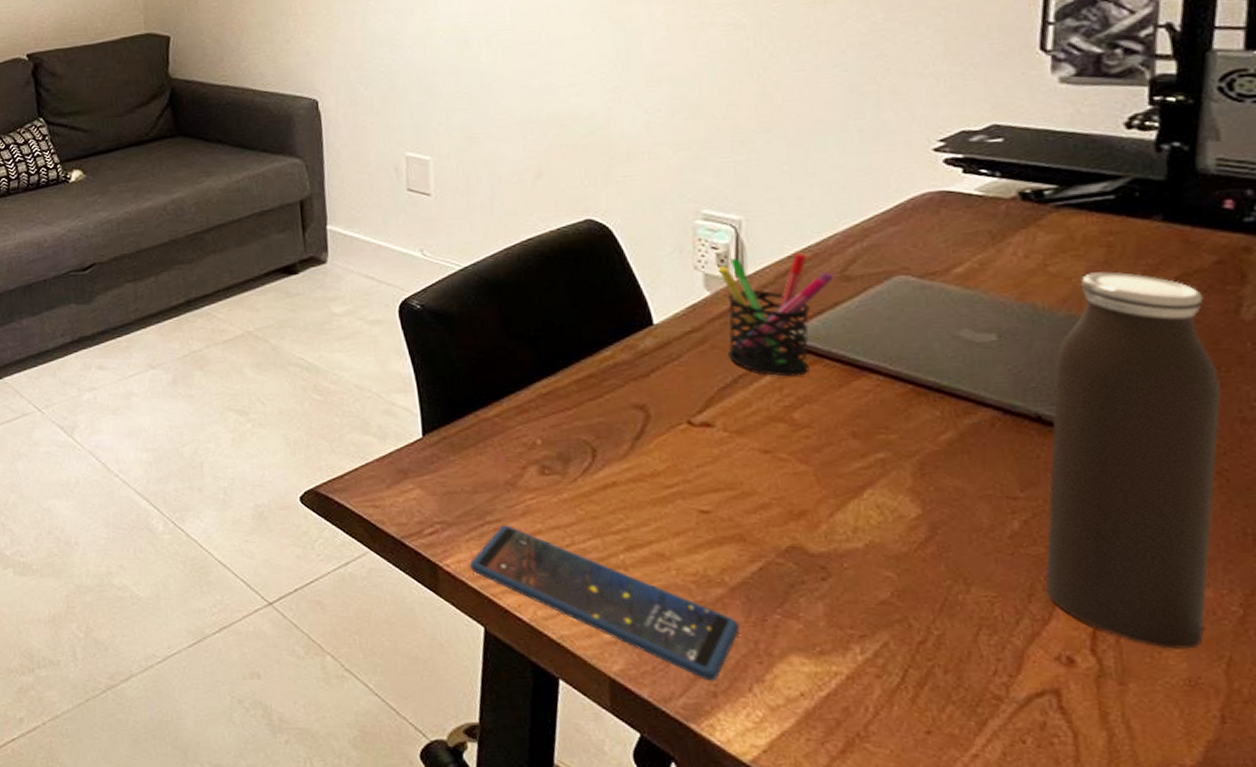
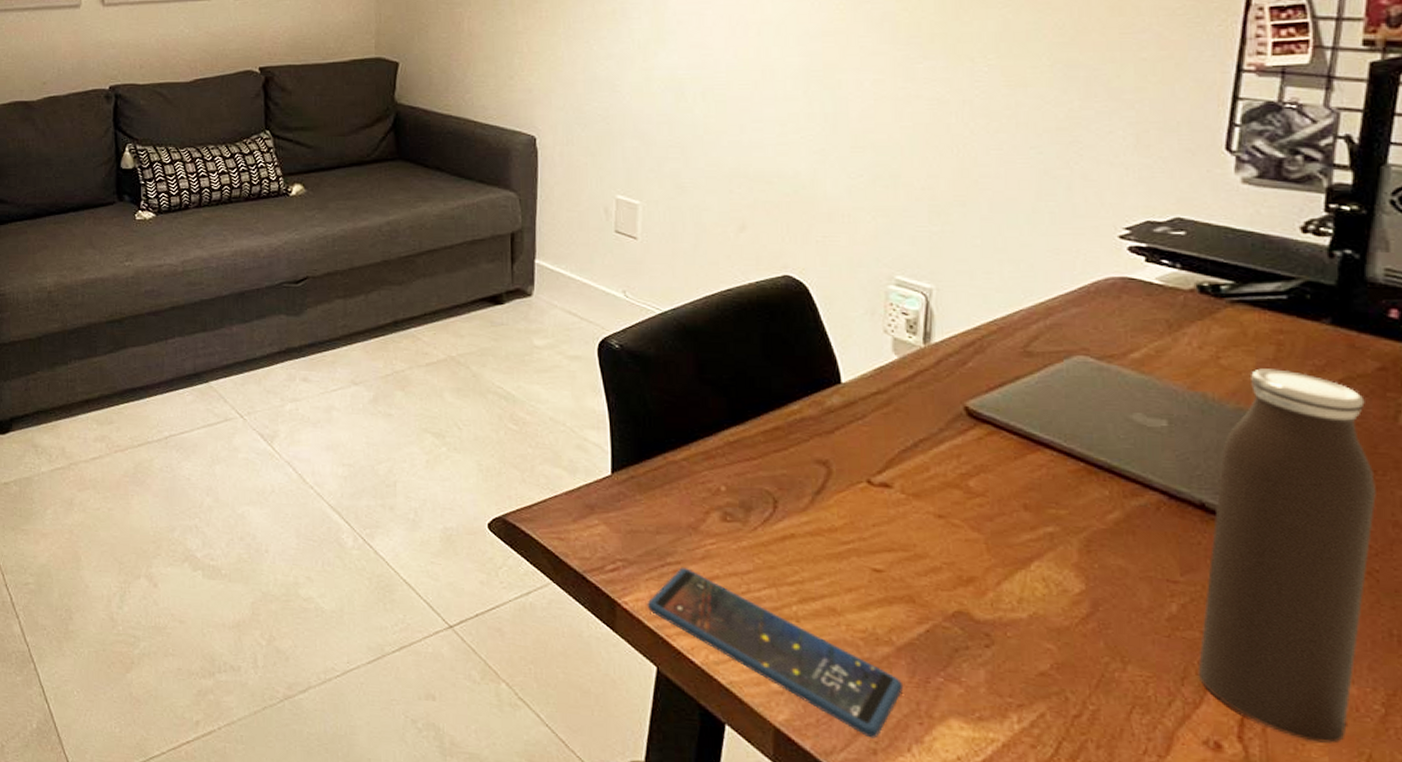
pen holder: present [718,253,834,377] -> none [907,326,1017,445]

